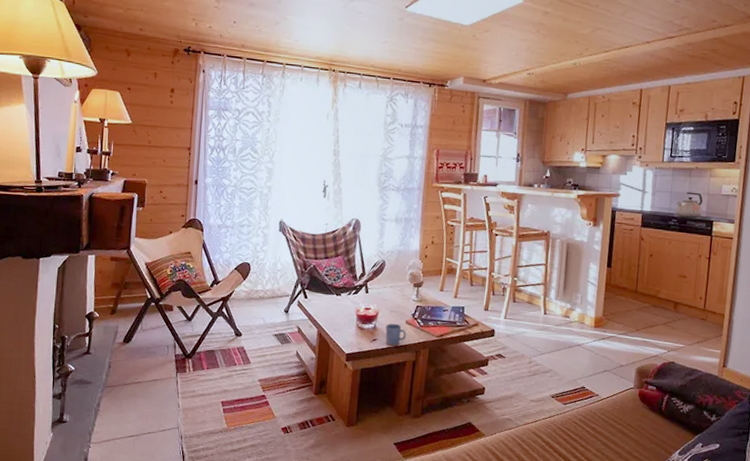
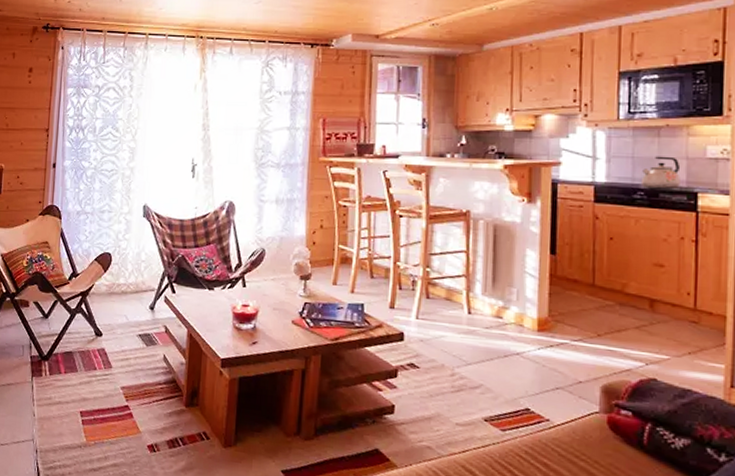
mug: present [385,323,407,346] -> none [267,323,294,351]

